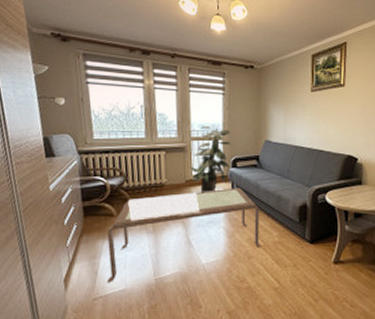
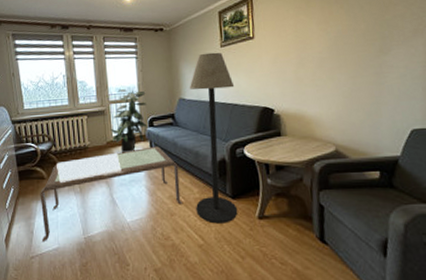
floor lamp: none [274,96,322,267] -> present [189,52,238,224]

